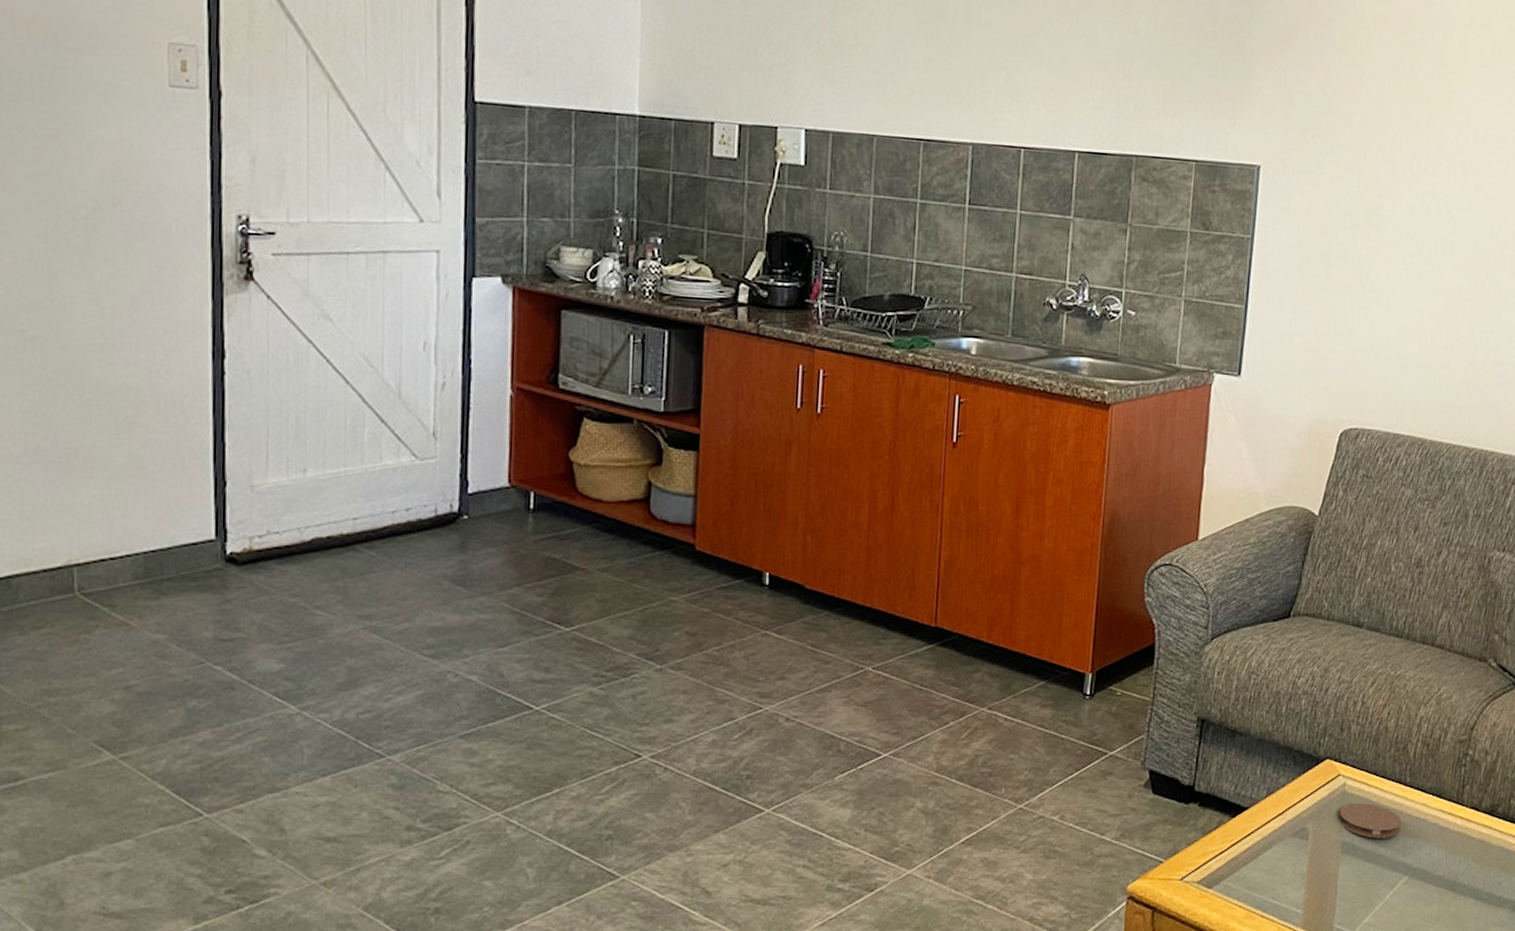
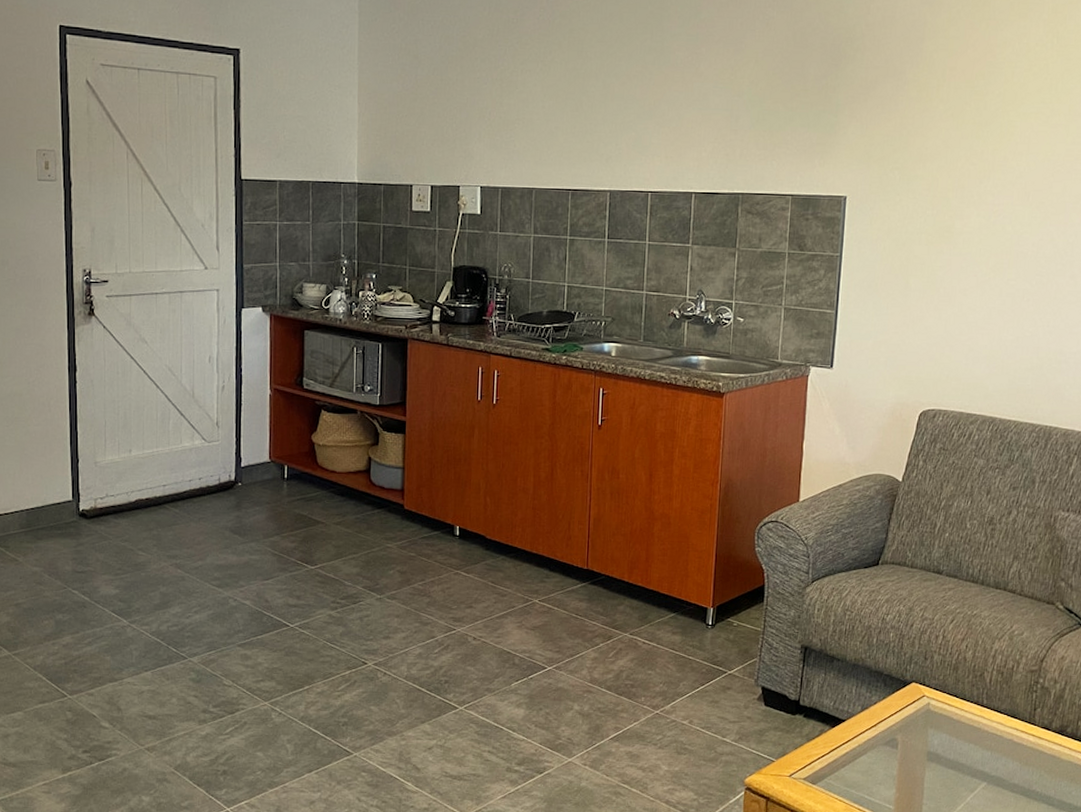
coaster: present [1340,803,1402,838] -> none [925,720,980,750]

